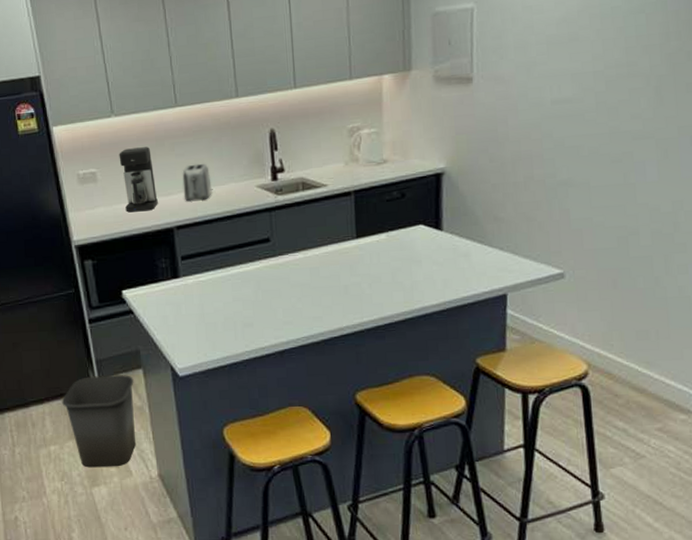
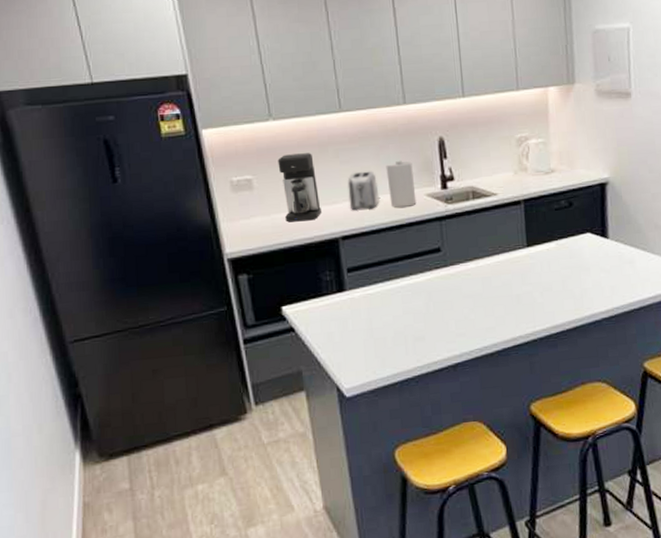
waste bin: present [62,375,136,468] -> none [211,399,298,506]
paper towel holder: none [218,153,247,200] -> present [386,161,417,209]

